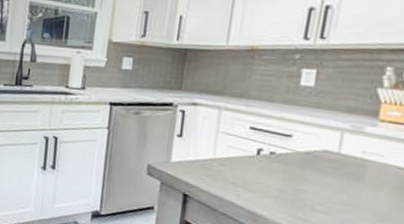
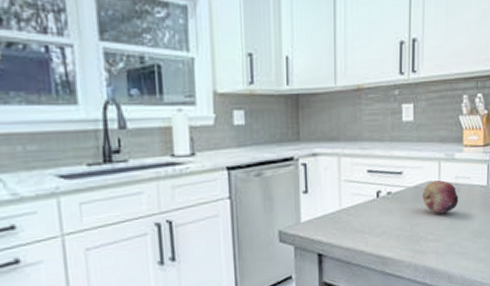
fruit: none [313,150,364,188] -> present [422,180,459,214]

